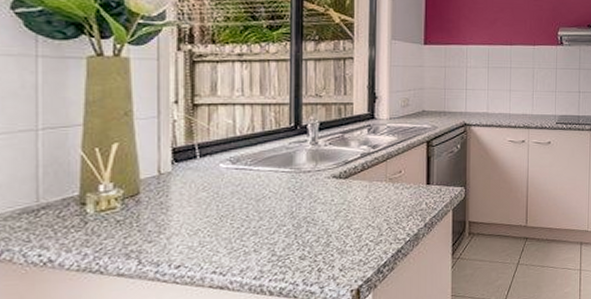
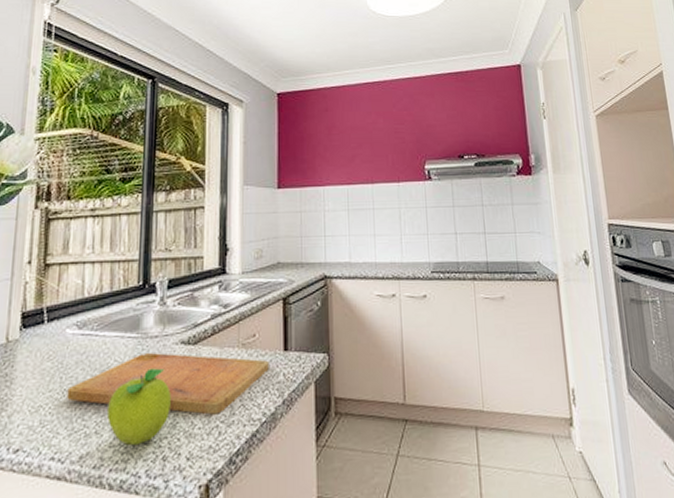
cutting board: none [224,184,413,236] -> present [67,352,269,415]
fruit: none [265,198,324,261] -> present [107,368,171,446]

